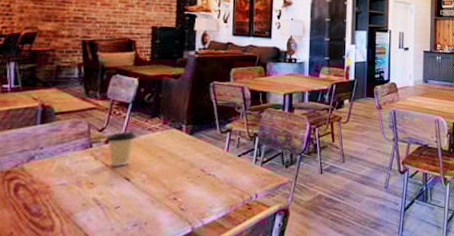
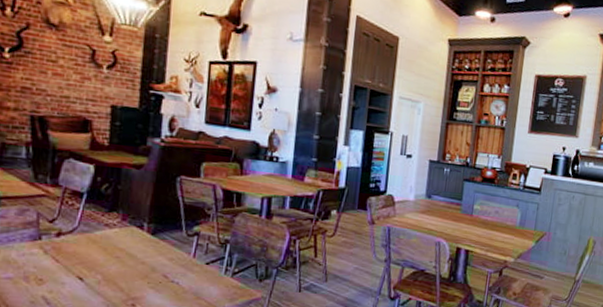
coffee cup: present [106,131,137,166] -> none [57,225,92,263]

